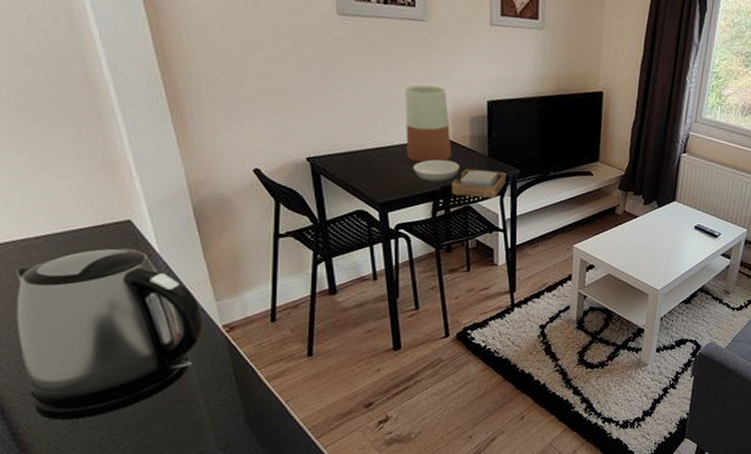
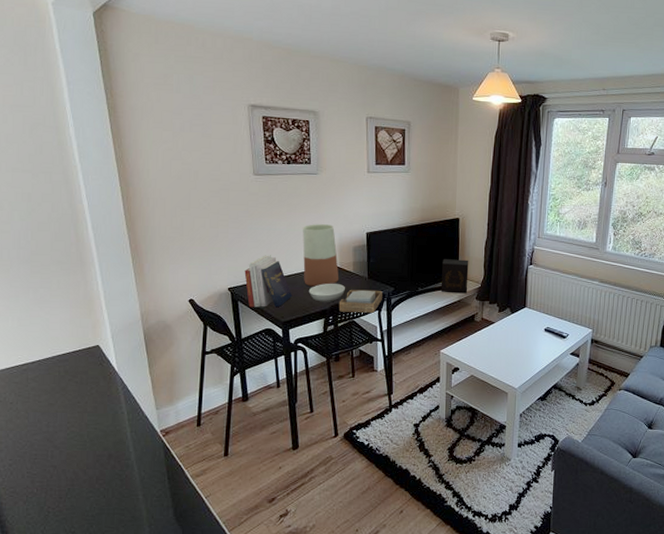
kettle: present [16,248,203,420] -> none [13,368,146,515]
books: none [328,119,392,185] -> present [244,255,293,308]
decorative box: none [578,139,612,182] -> present [441,259,469,294]

